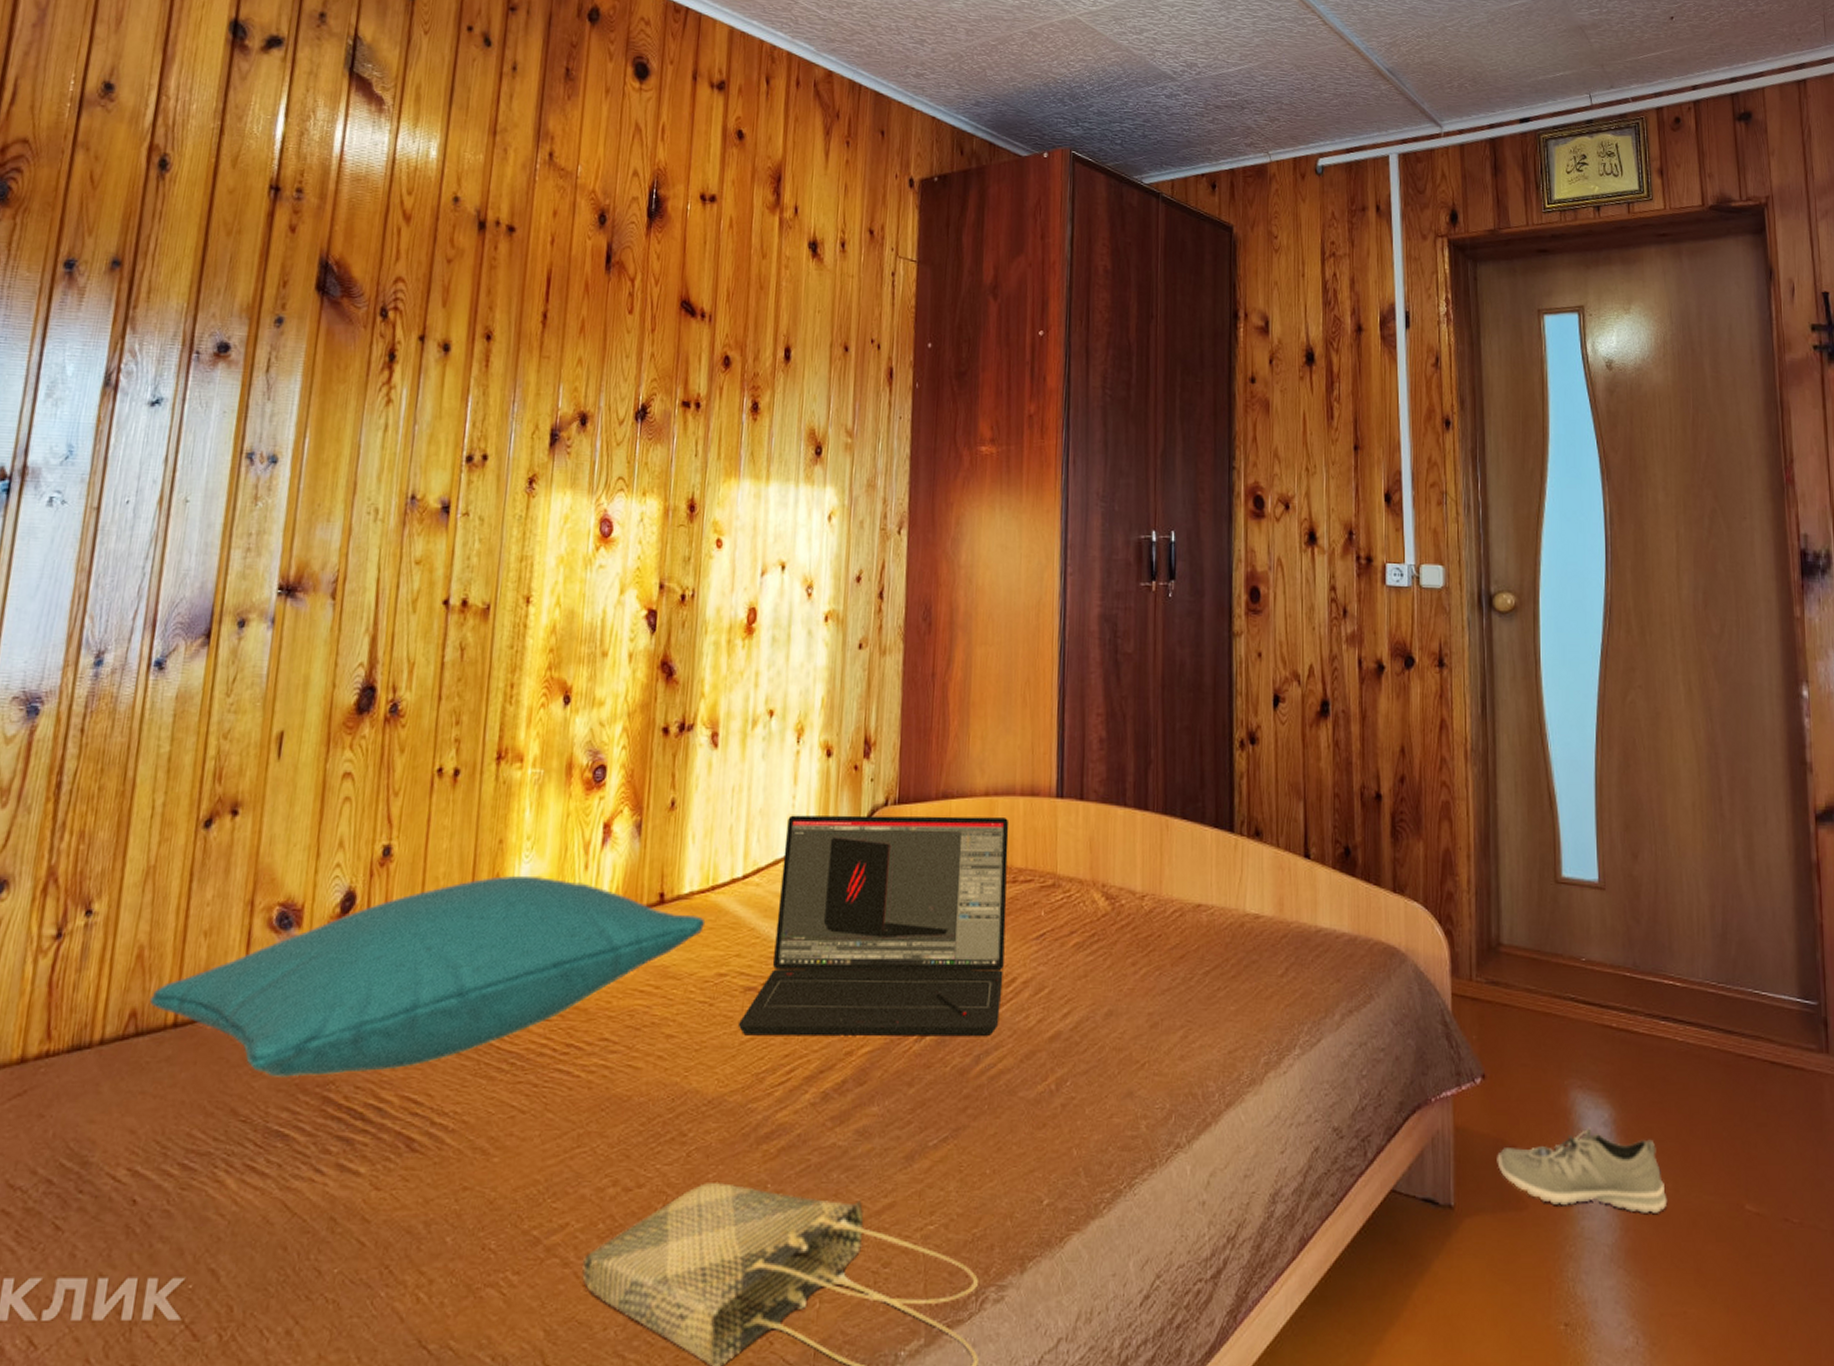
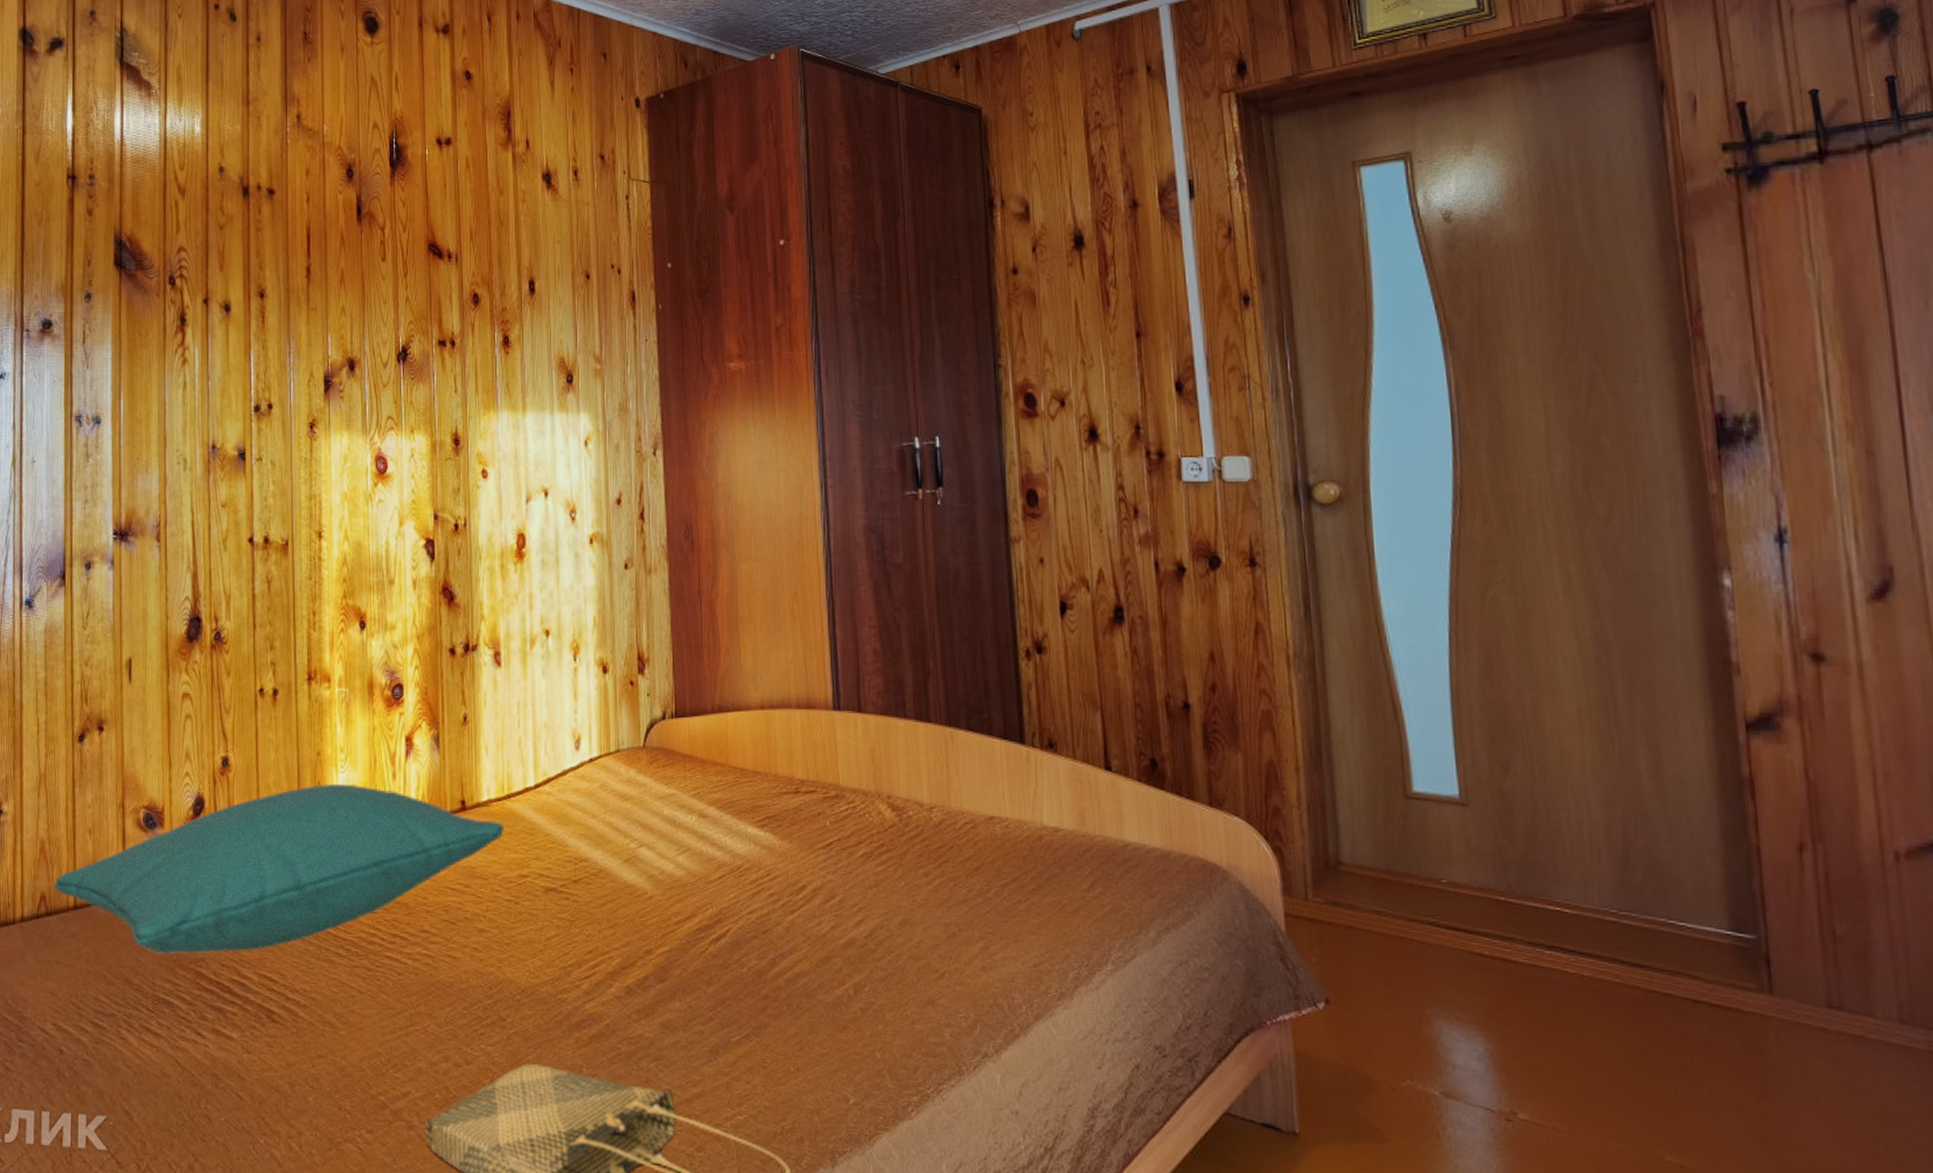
laptop: present [737,815,1009,1037] -> none [542,728,793,940]
sneaker: present [1497,1128,1668,1213] -> none [1347,1061,1563,1157]

